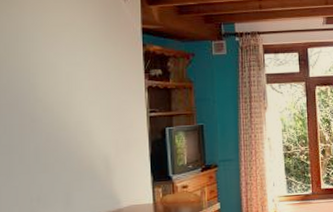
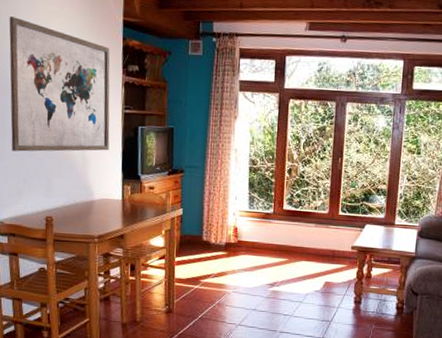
wall art: none [13,33,135,170] -> present [9,17,110,152]

